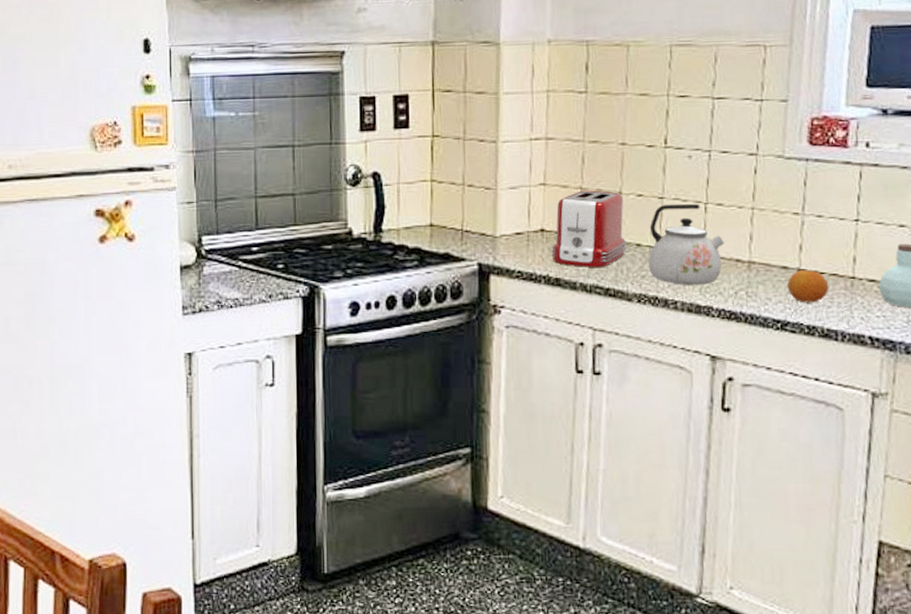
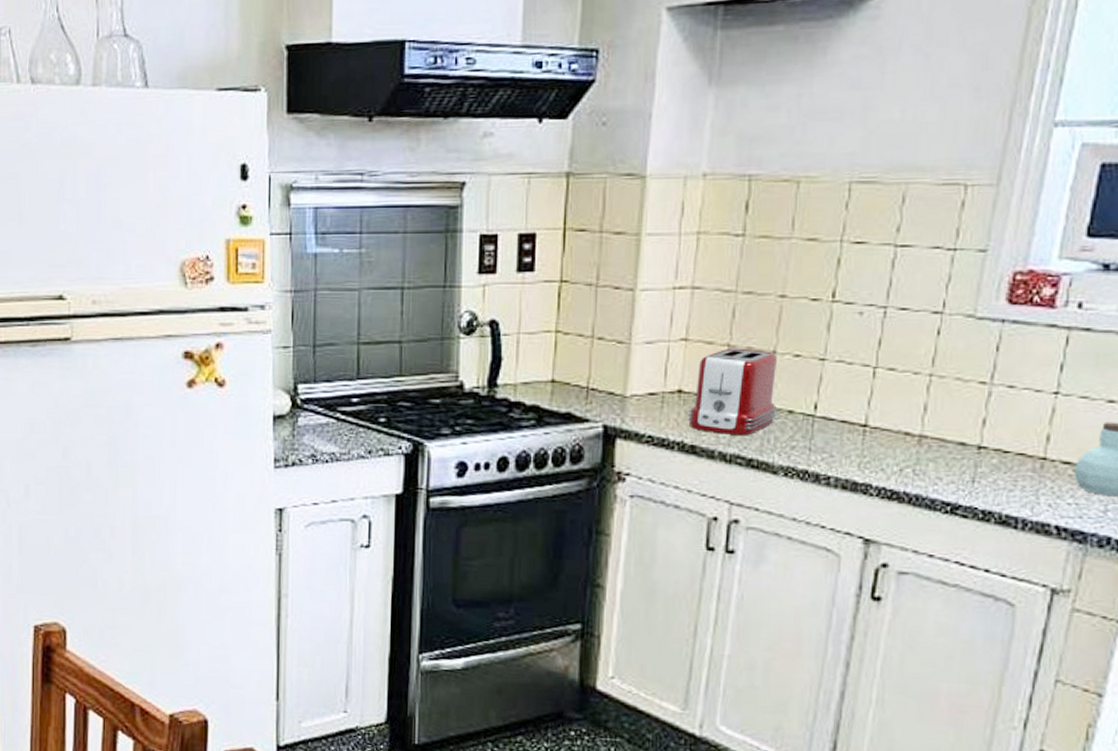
kettle: present [648,203,725,285] -> none [800,366,894,460]
fruit: present [786,270,829,303] -> none [962,448,1014,486]

